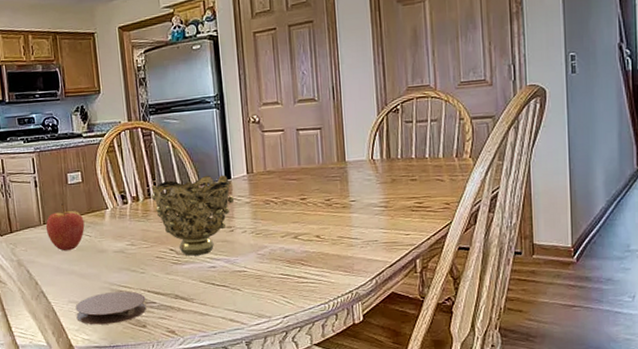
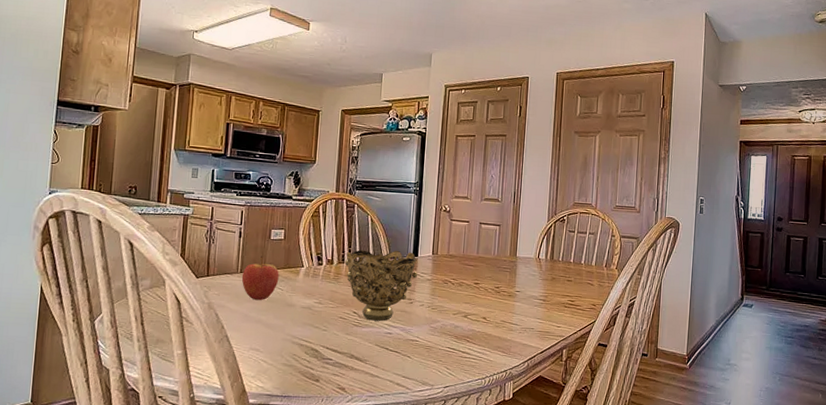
coaster: present [75,290,147,325] -> none [254,344,323,375]

